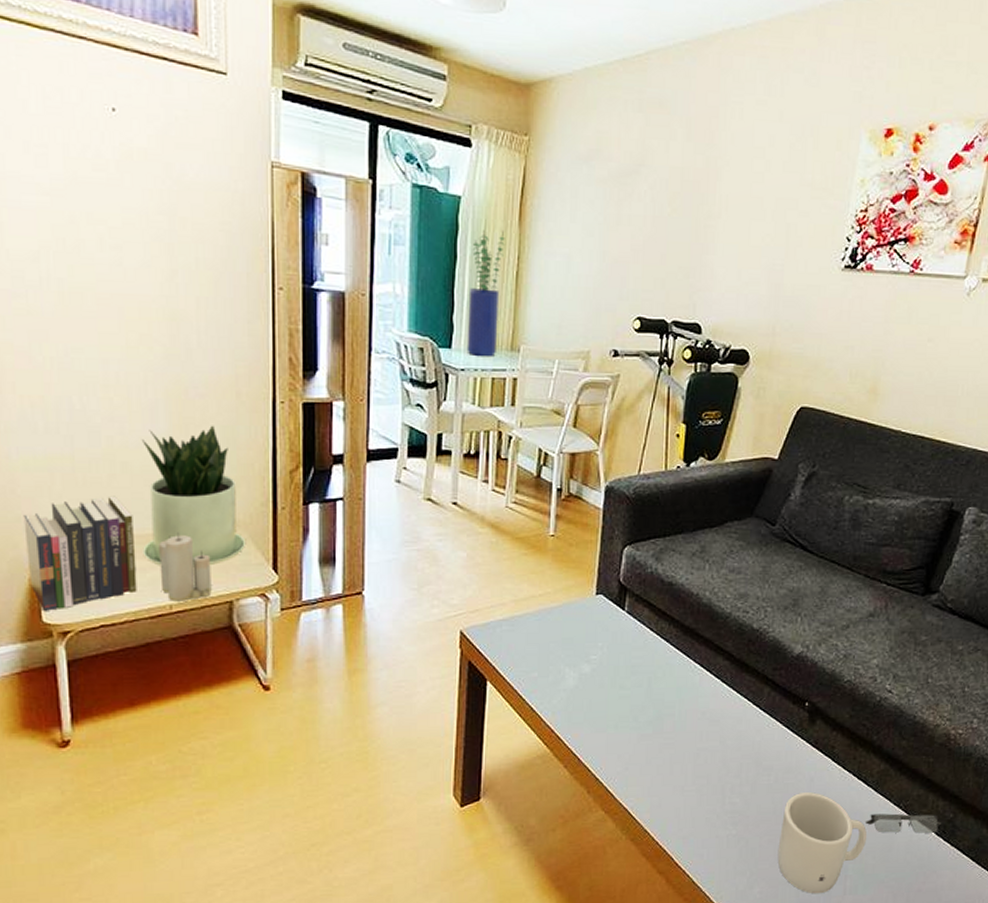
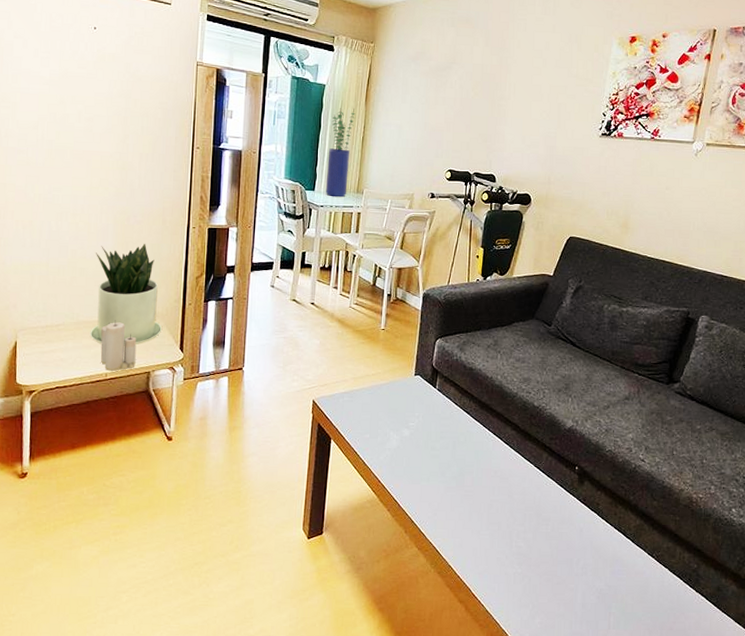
books: present [23,496,137,612] -> none [10,292,85,376]
mug: present [777,792,868,894] -> none [554,541,627,627]
glasses: present [866,813,942,833] -> none [625,561,688,580]

